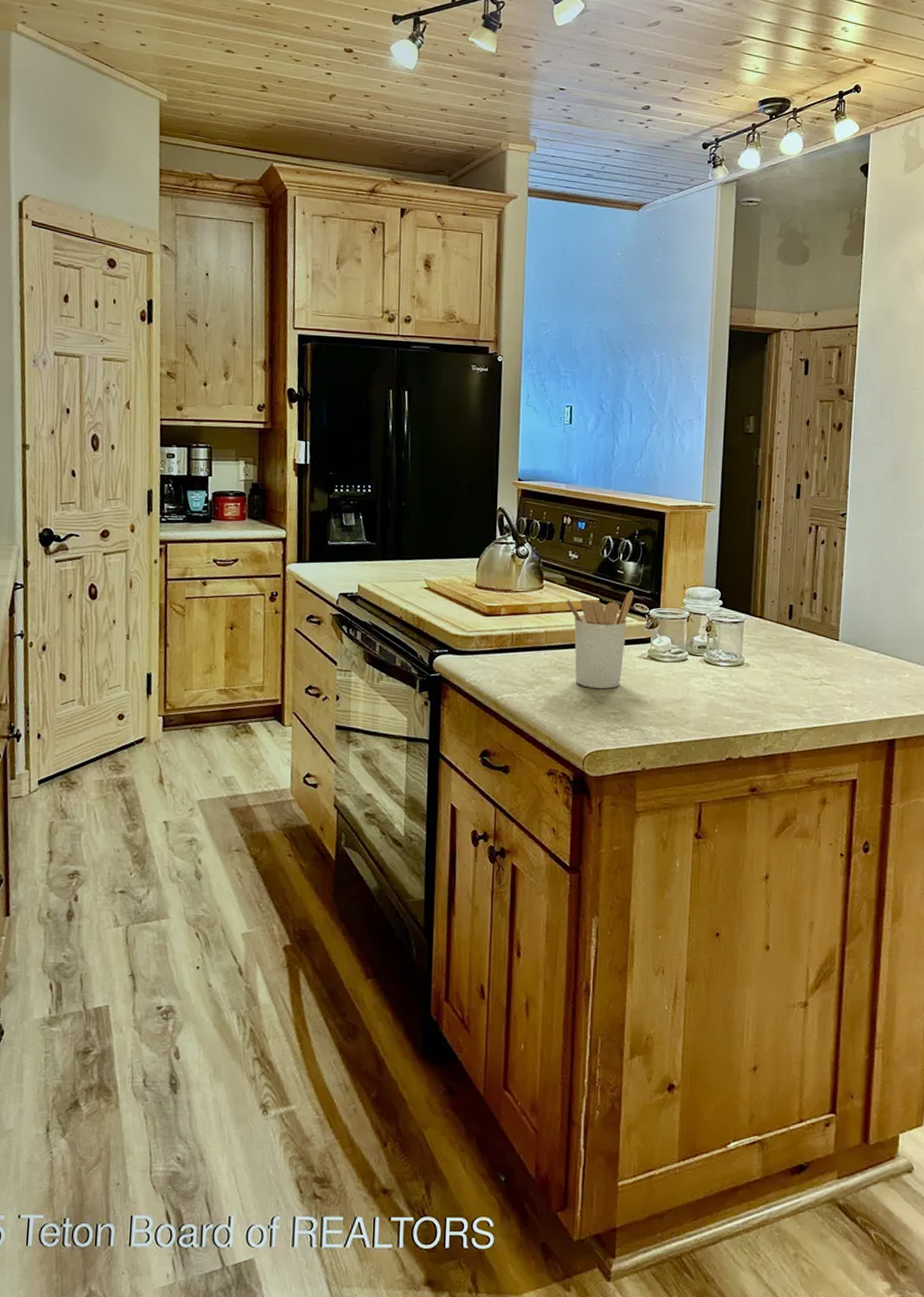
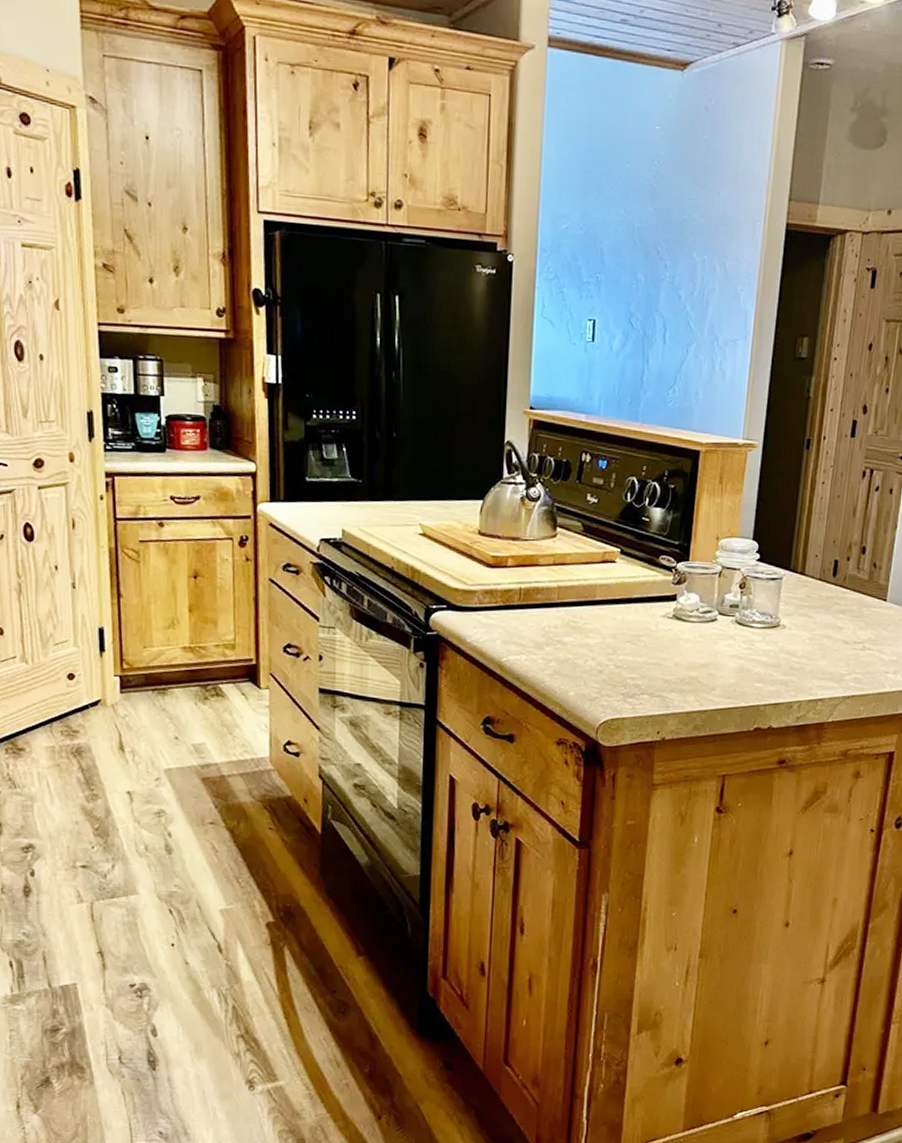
utensil holder: present [565,590,634,689] -> none [581,540,660,651]

